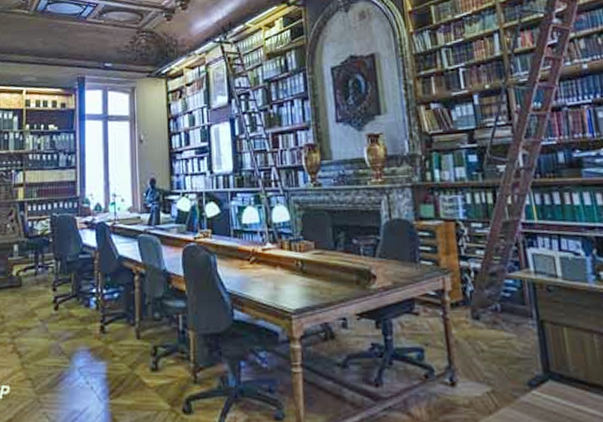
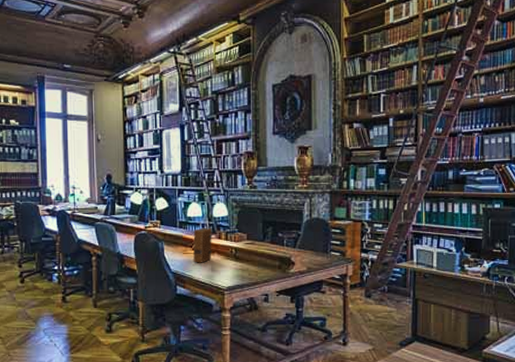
book: none [250,235,274,280] -> present [193,227,213,263]

